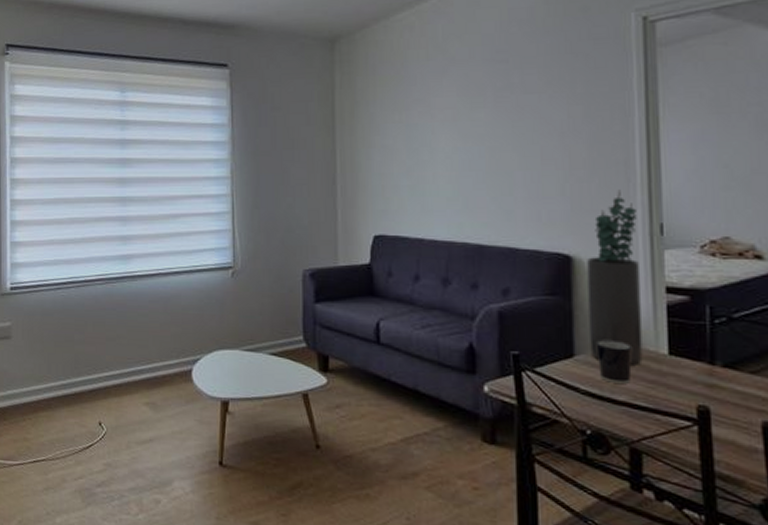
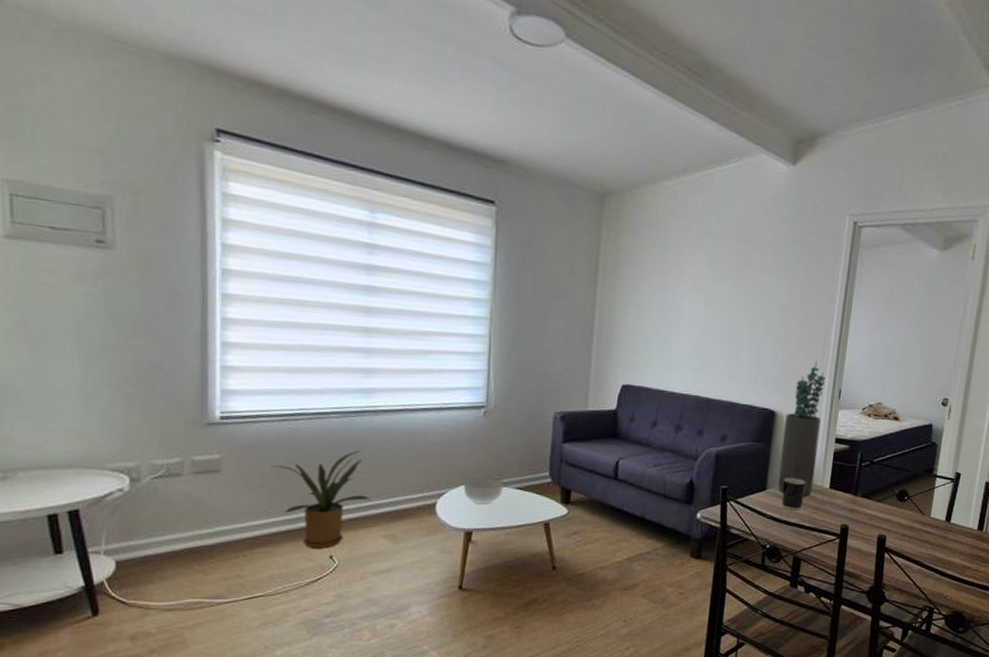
house plant: none [49,315,133,415] -> present [271,450,371,549]
bowl: none [217,341,256,373] -> present [463,477,504,506]

